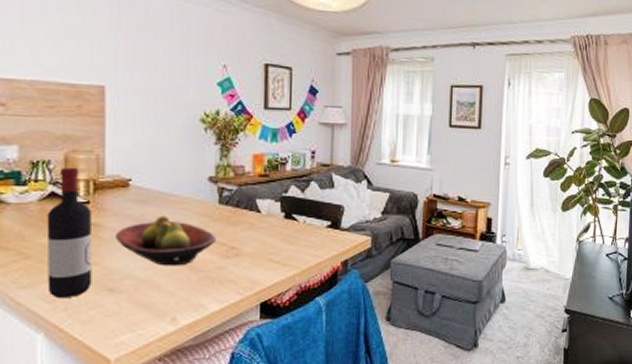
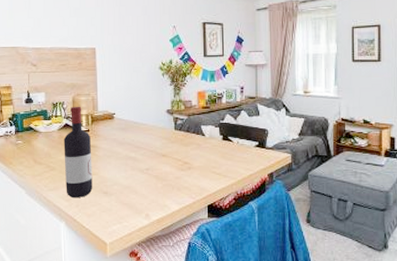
fruit bowl: present [114,215,216,266] -> none [106,139,174,176]

